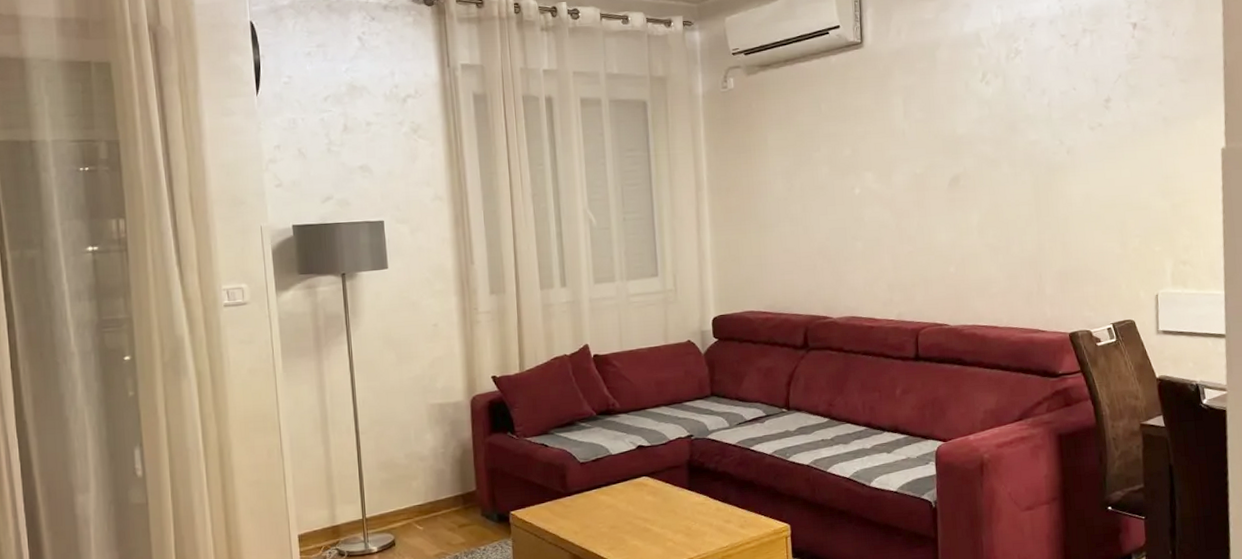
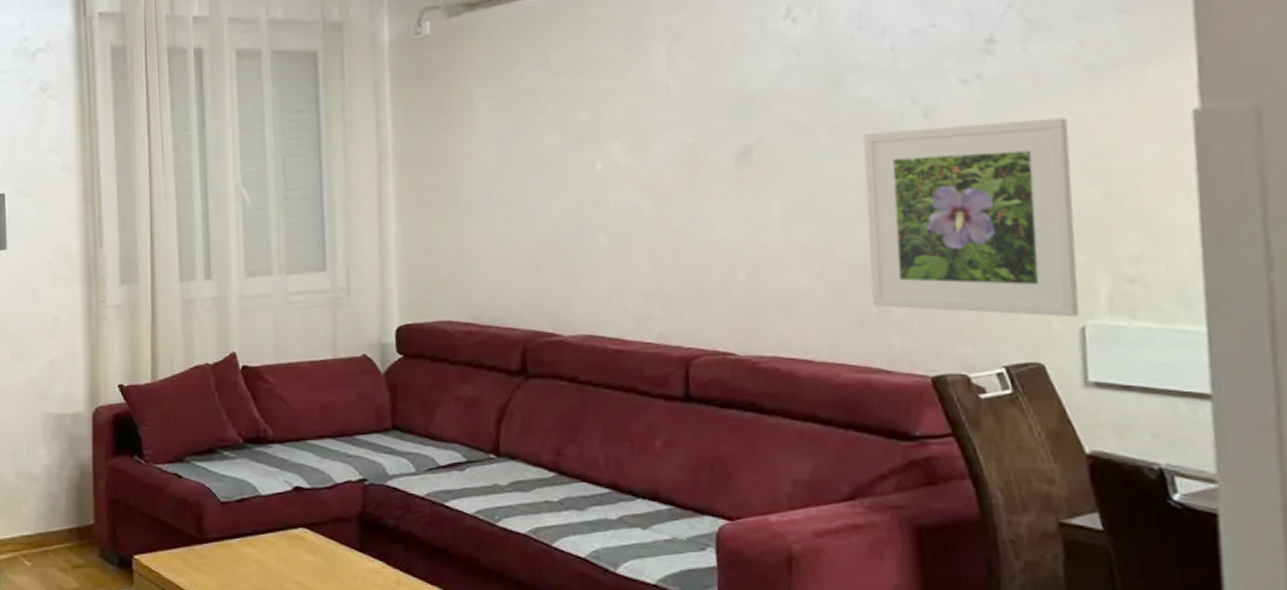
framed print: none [1030,153,1155,289] -> present [863,117,1079,317]

